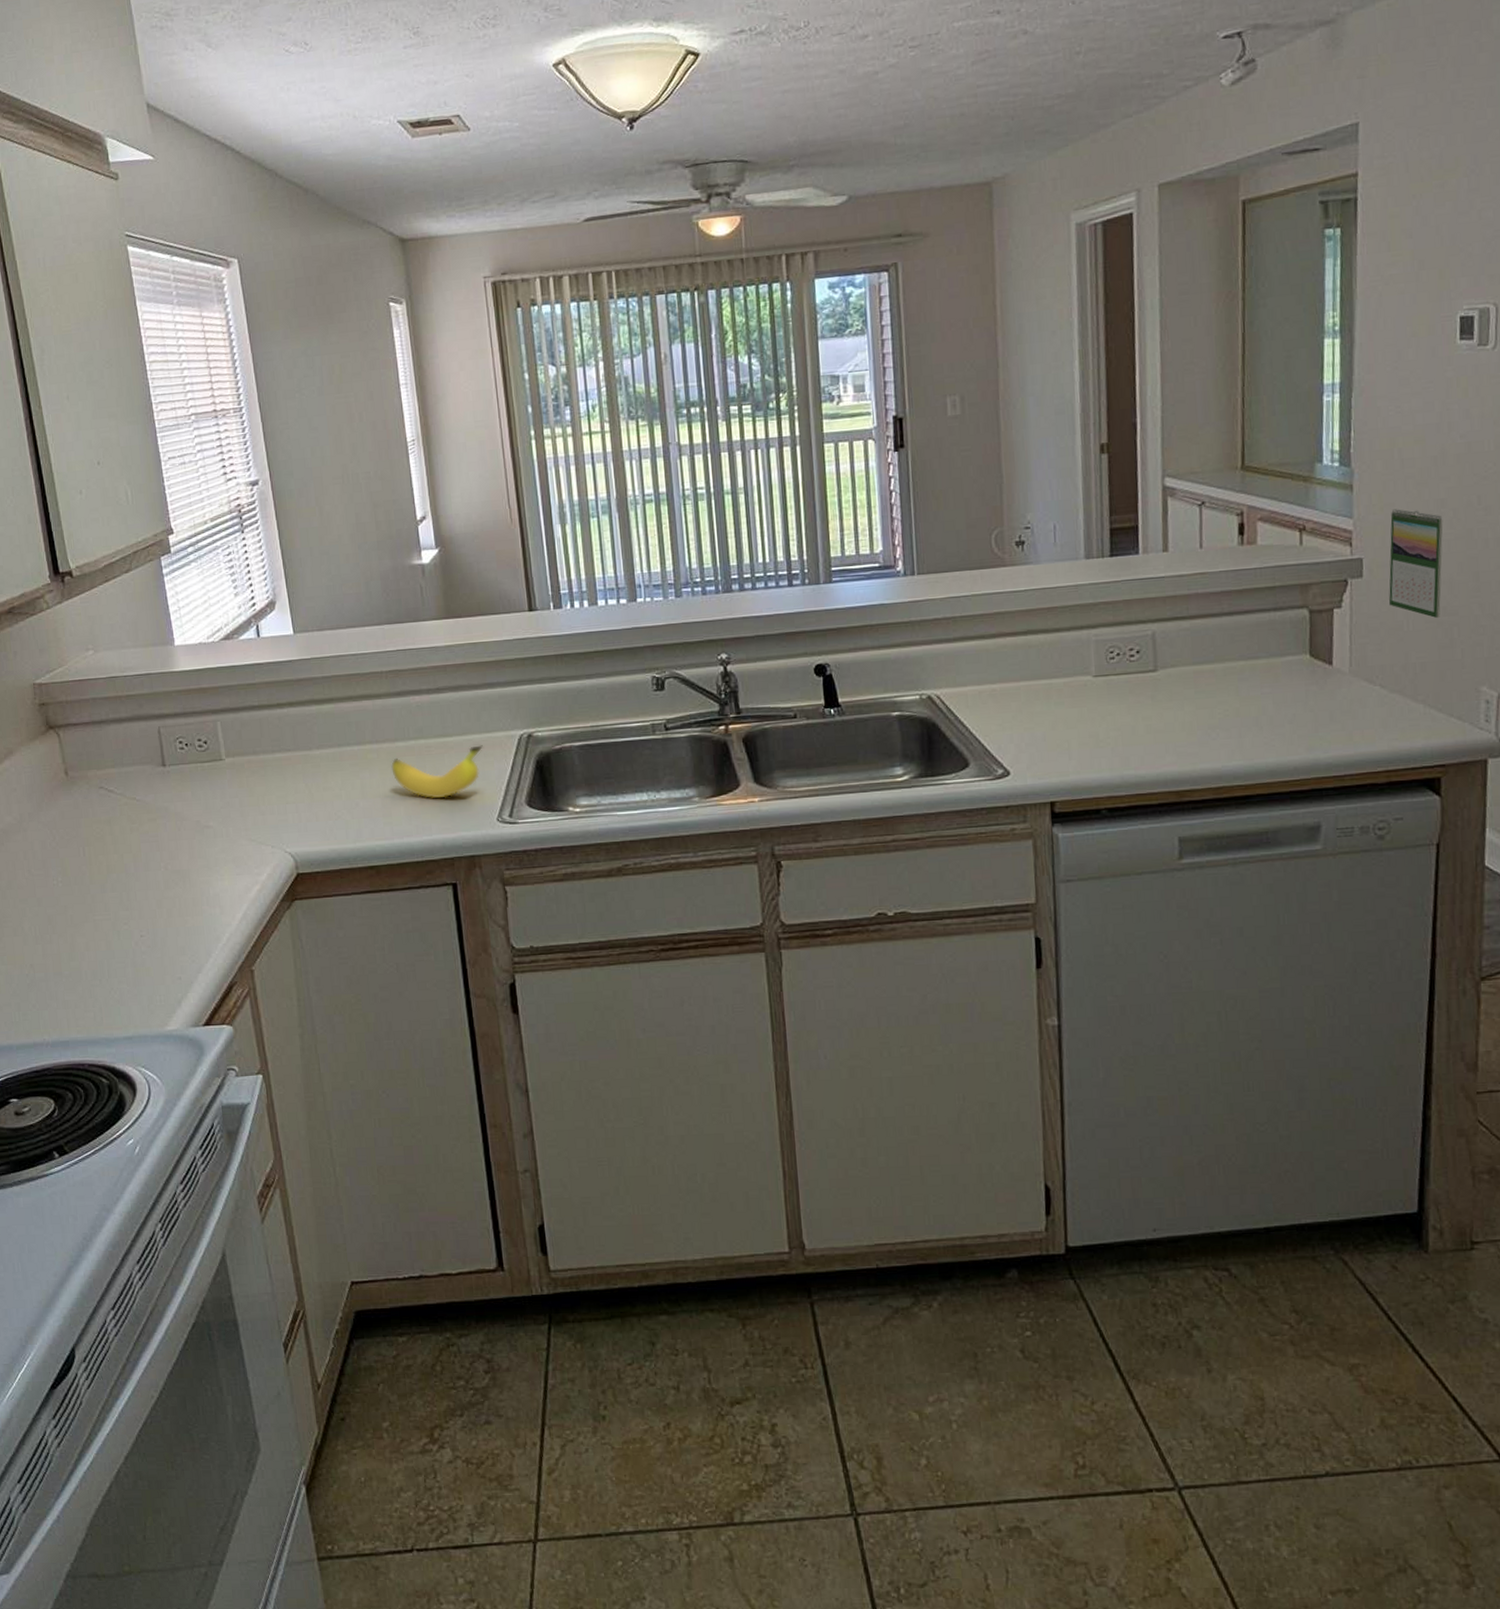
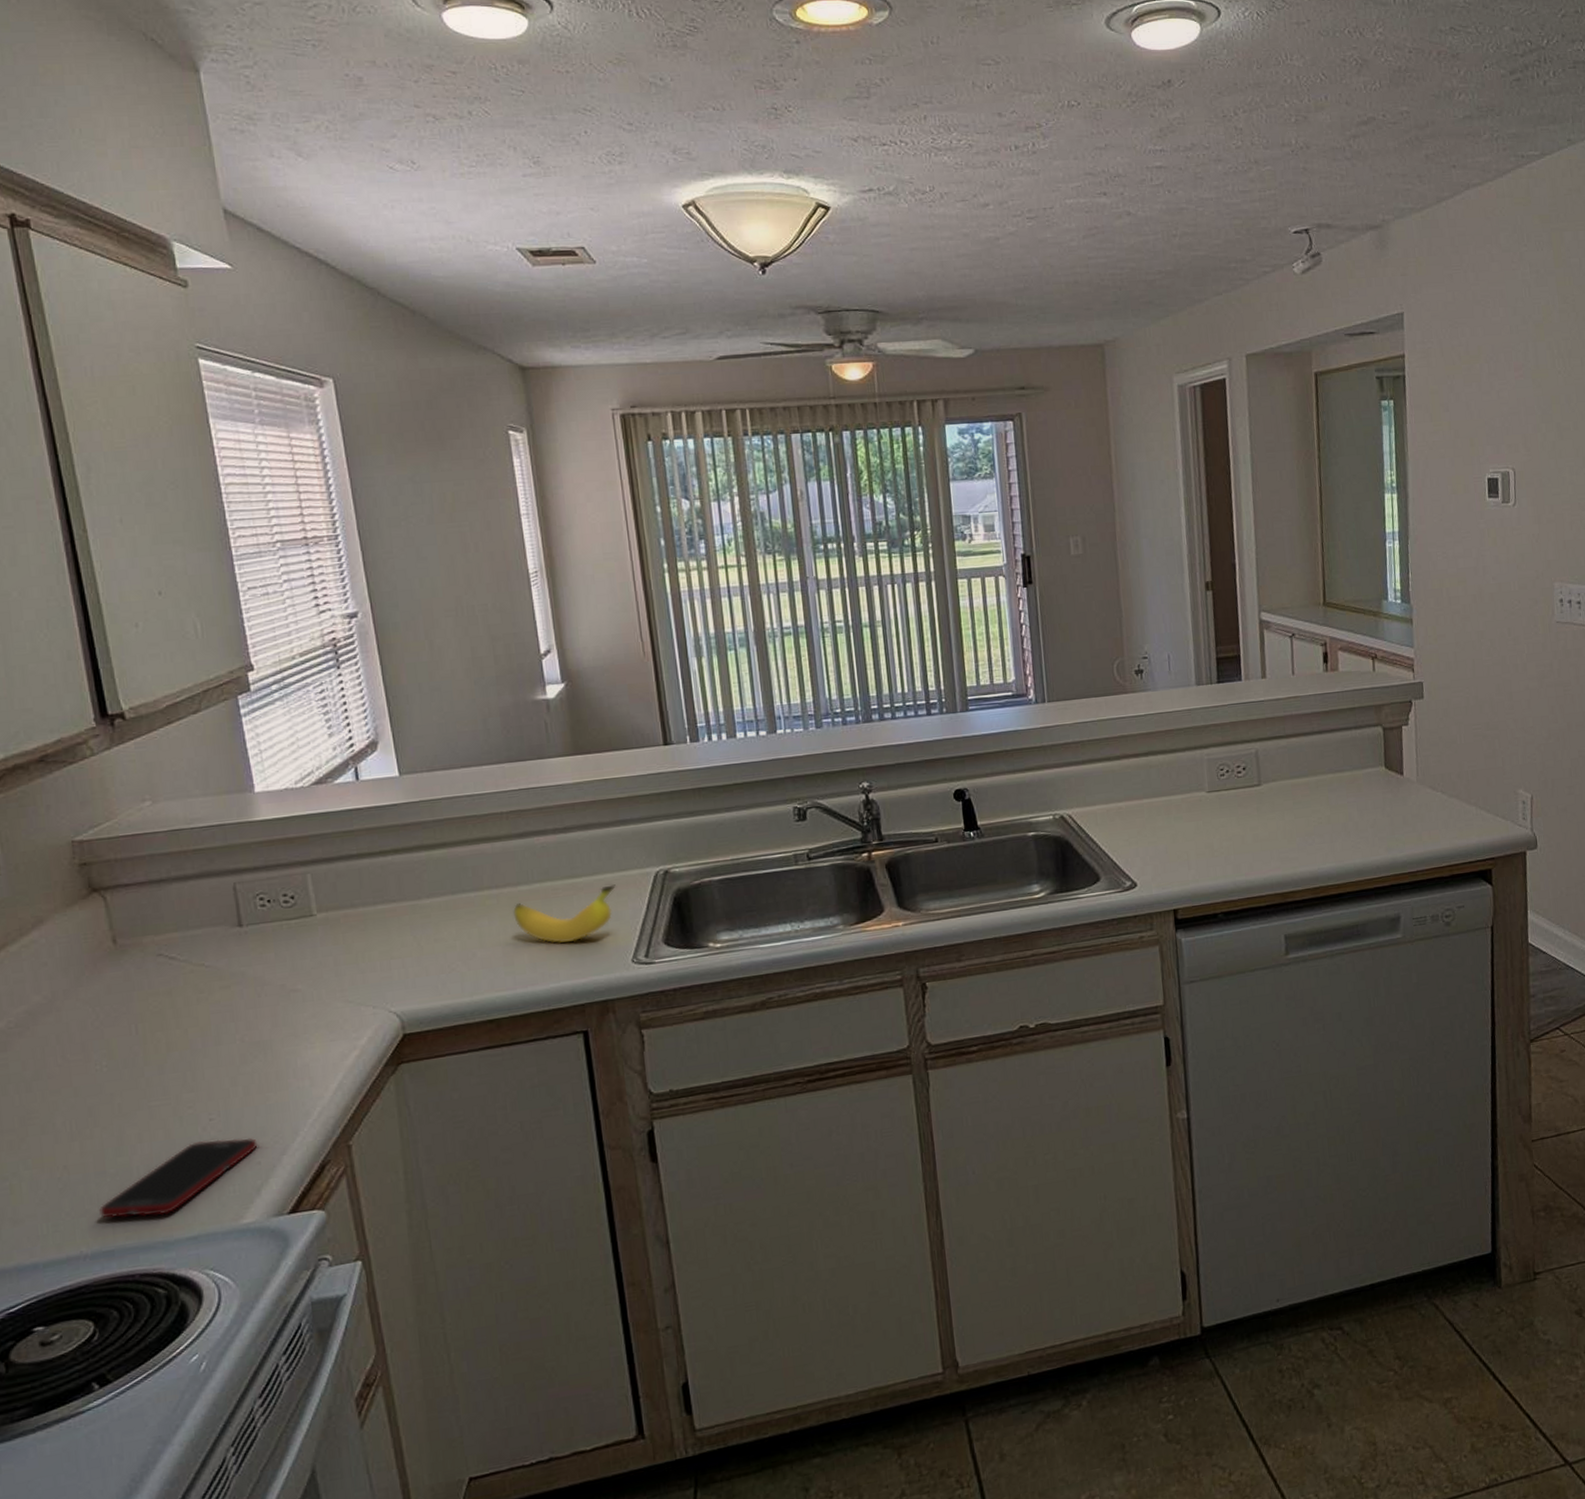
cell phone: none [57,954,179,1016] -> present [99,1137,258,1219]
calendar: present [1389,509,1443,619] -> none [1443,639,1485,733]

